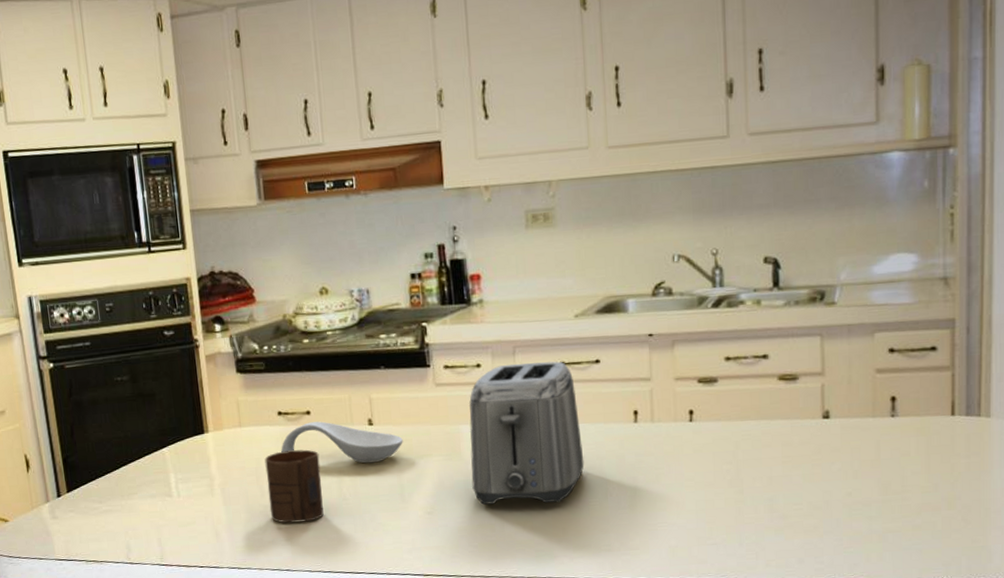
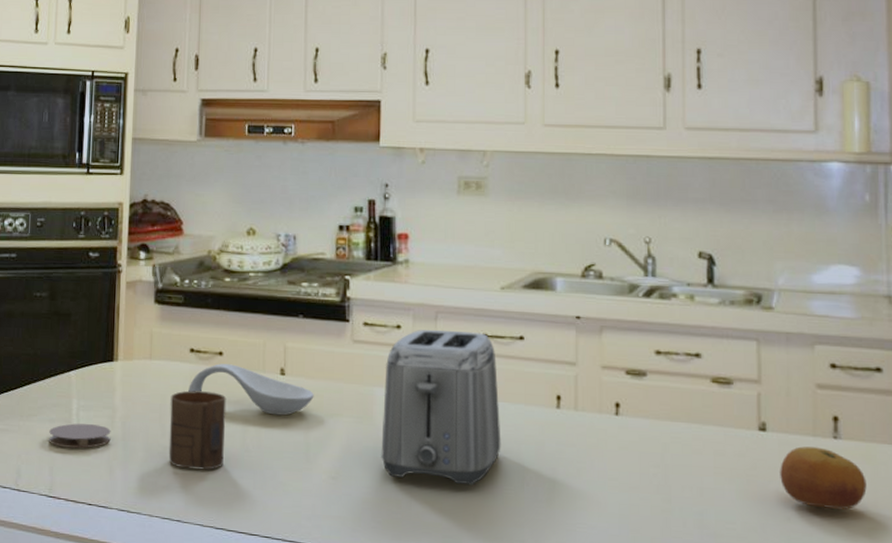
coaster: none [151,494,213,519] -> present [49,423,111,449]
fruit: none [842,426,921,480] -> present [780,446,867,511]

